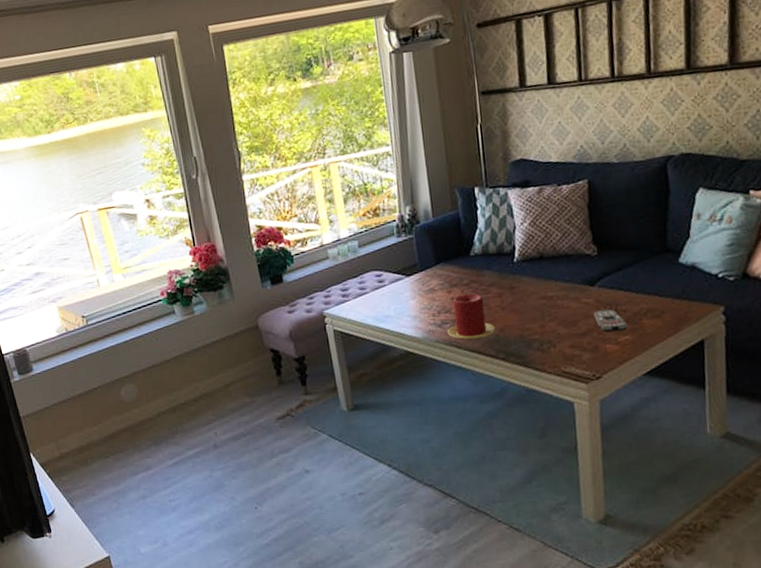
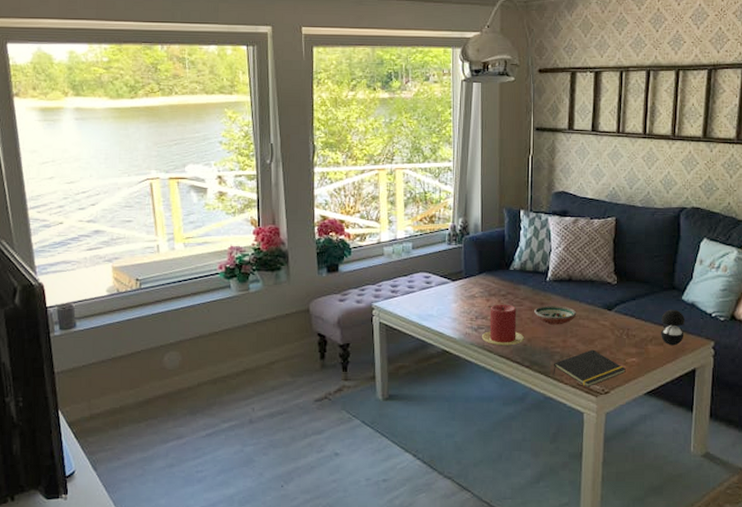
decorative bowl: none [504,287,553,310] -> present [534,305,577,325]
notepad: none [532,331,619,374] -> present [553,349,626,387]
remote control: present [593,309,628,332] -> none [608,333,635,353]
speaker: none [655,275,686,317] -> present [661,309,686,346]

